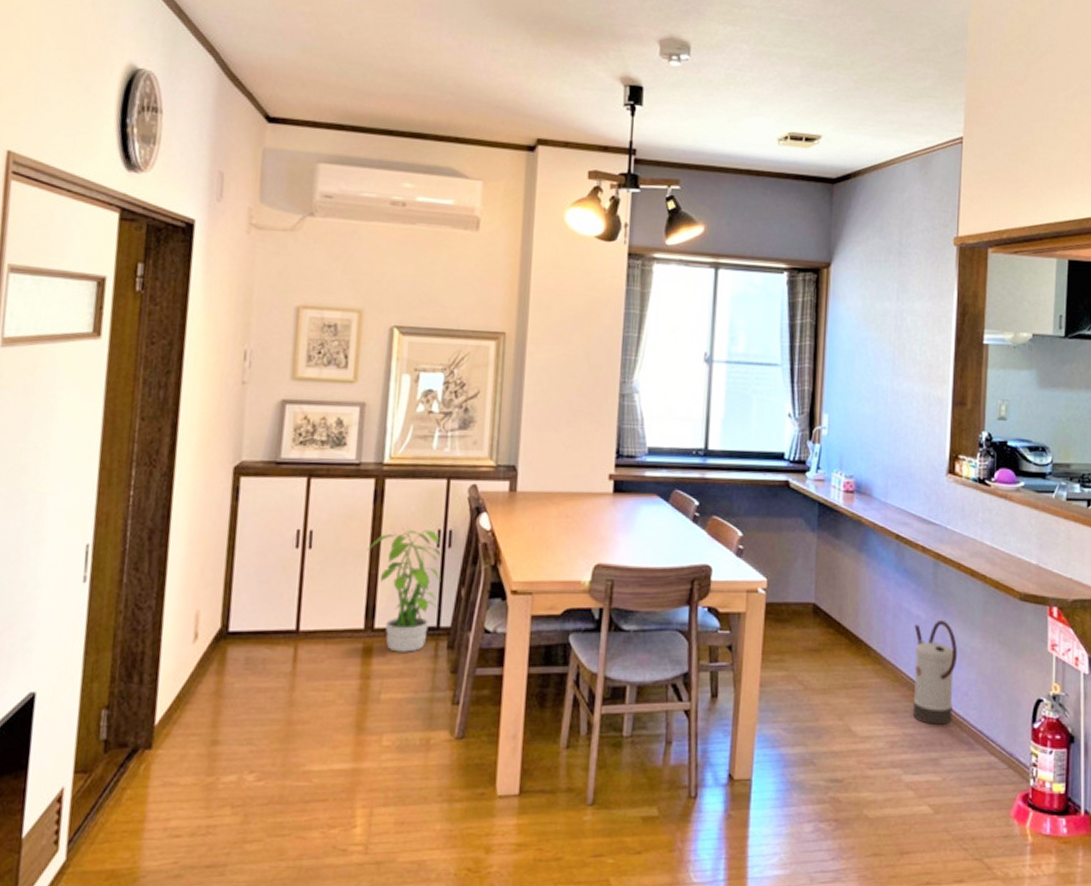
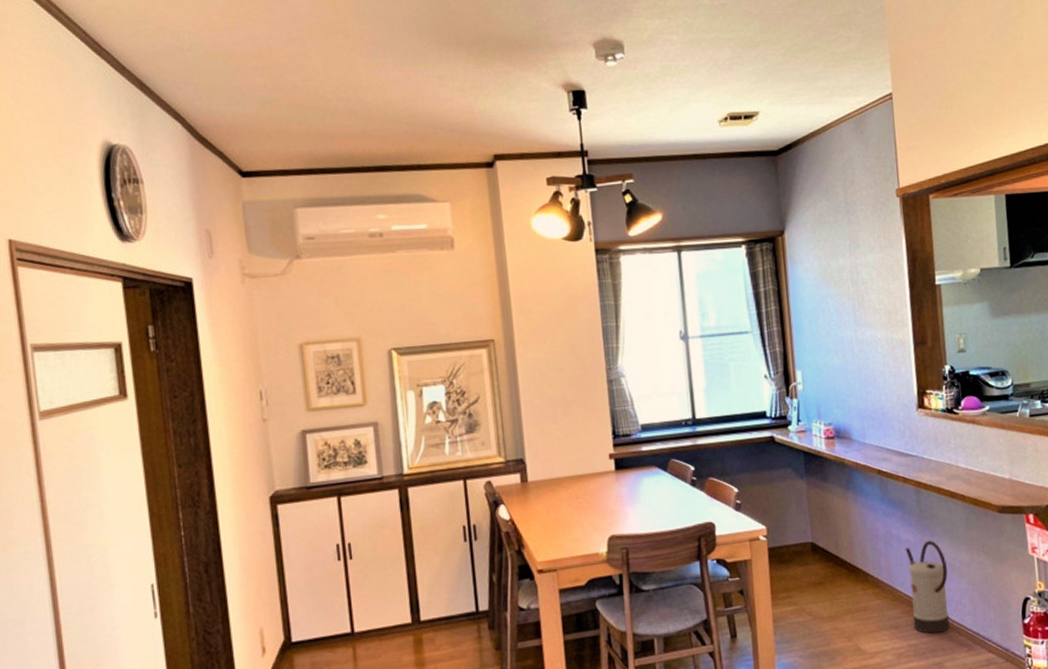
potted plant: present [366,526,442,652] -> none [401,527,475,639]

